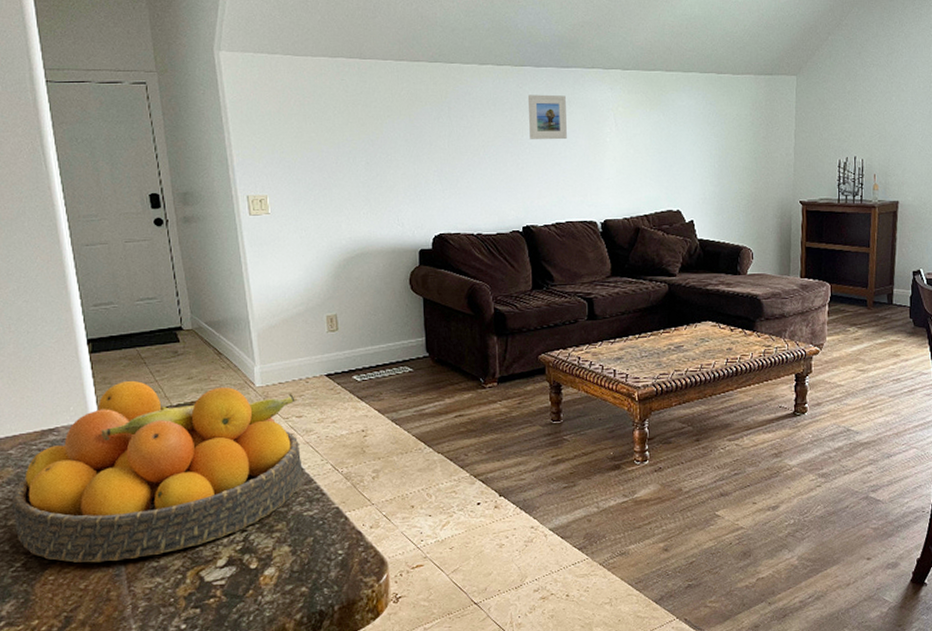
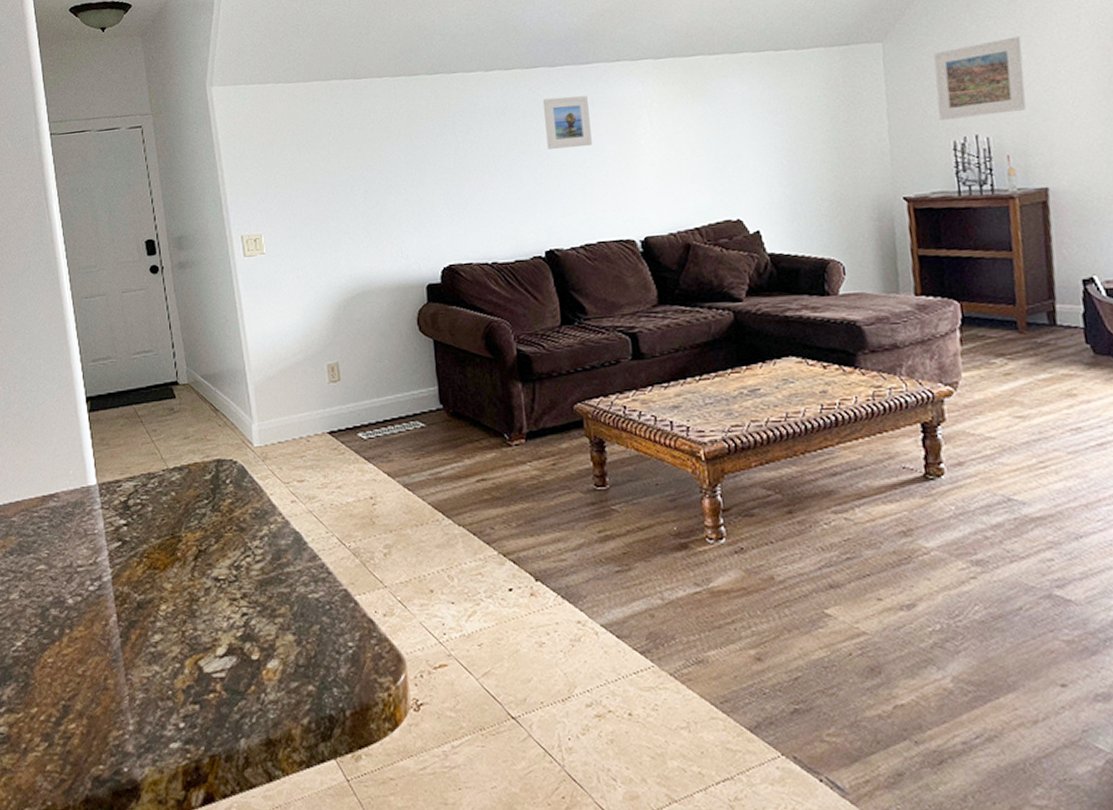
fruit bowl: present [11,380,303,563] -> none [13,441,306,645]
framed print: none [830,82,893,143] -> present [933,36,1027,120]

